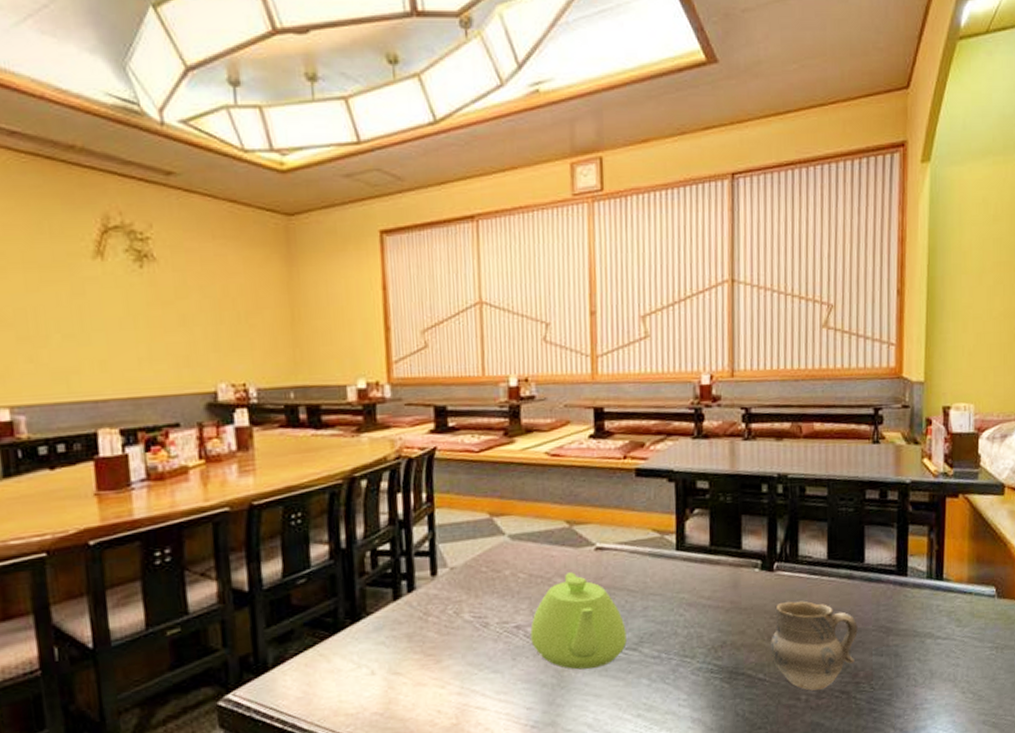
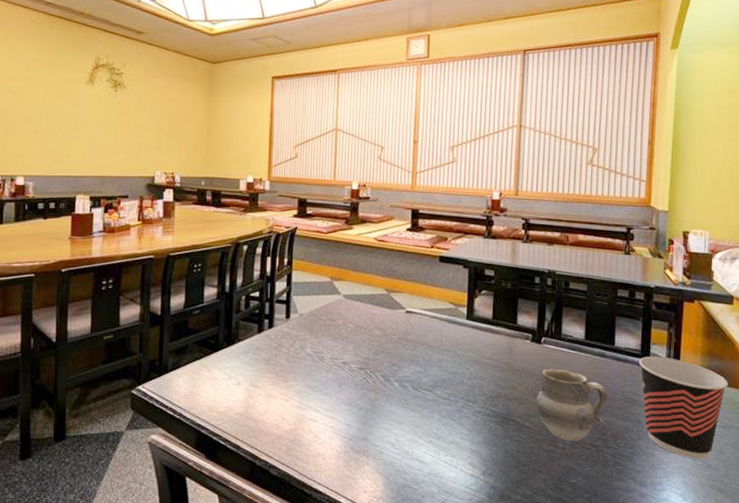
teapot: present [530,572,627,670] -> none [353,327,425,401]
cup: none [895,570,1000,692] -> present [639,357,728,459]

